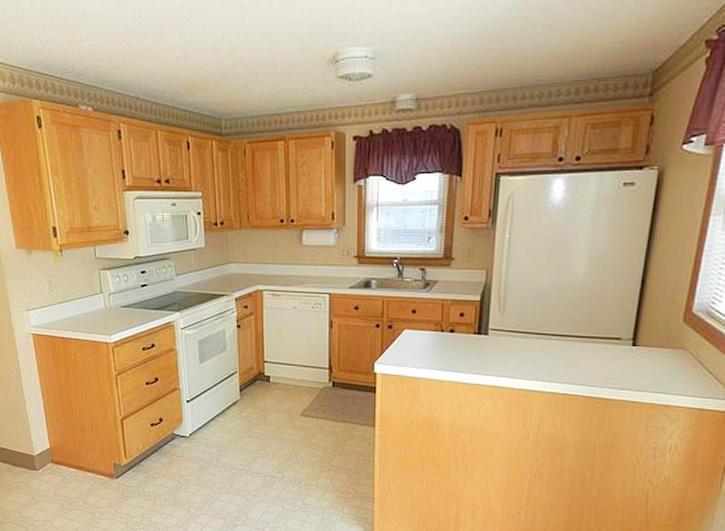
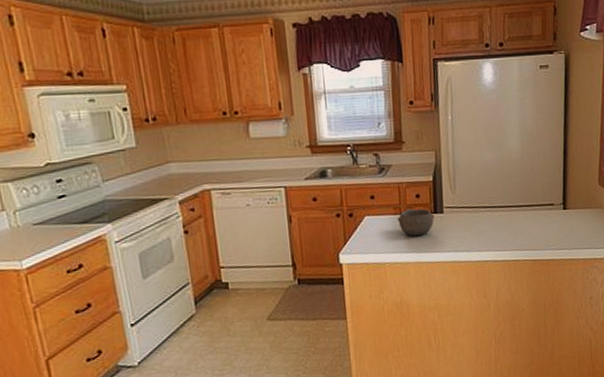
bowl: none [437,328,477,356] -> present [397,208,434,237]

